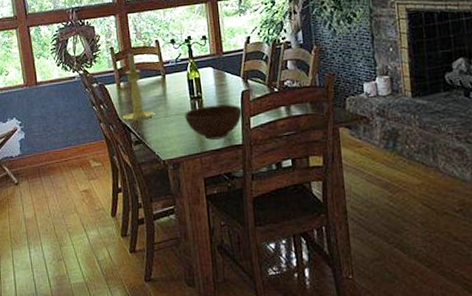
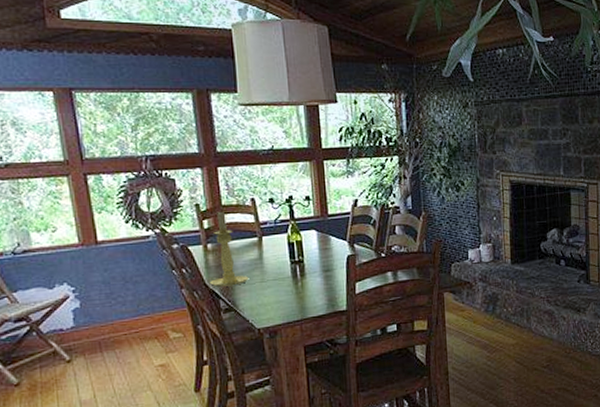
bowl: present [185,104,243,140] -> none [284,269,348,306]

